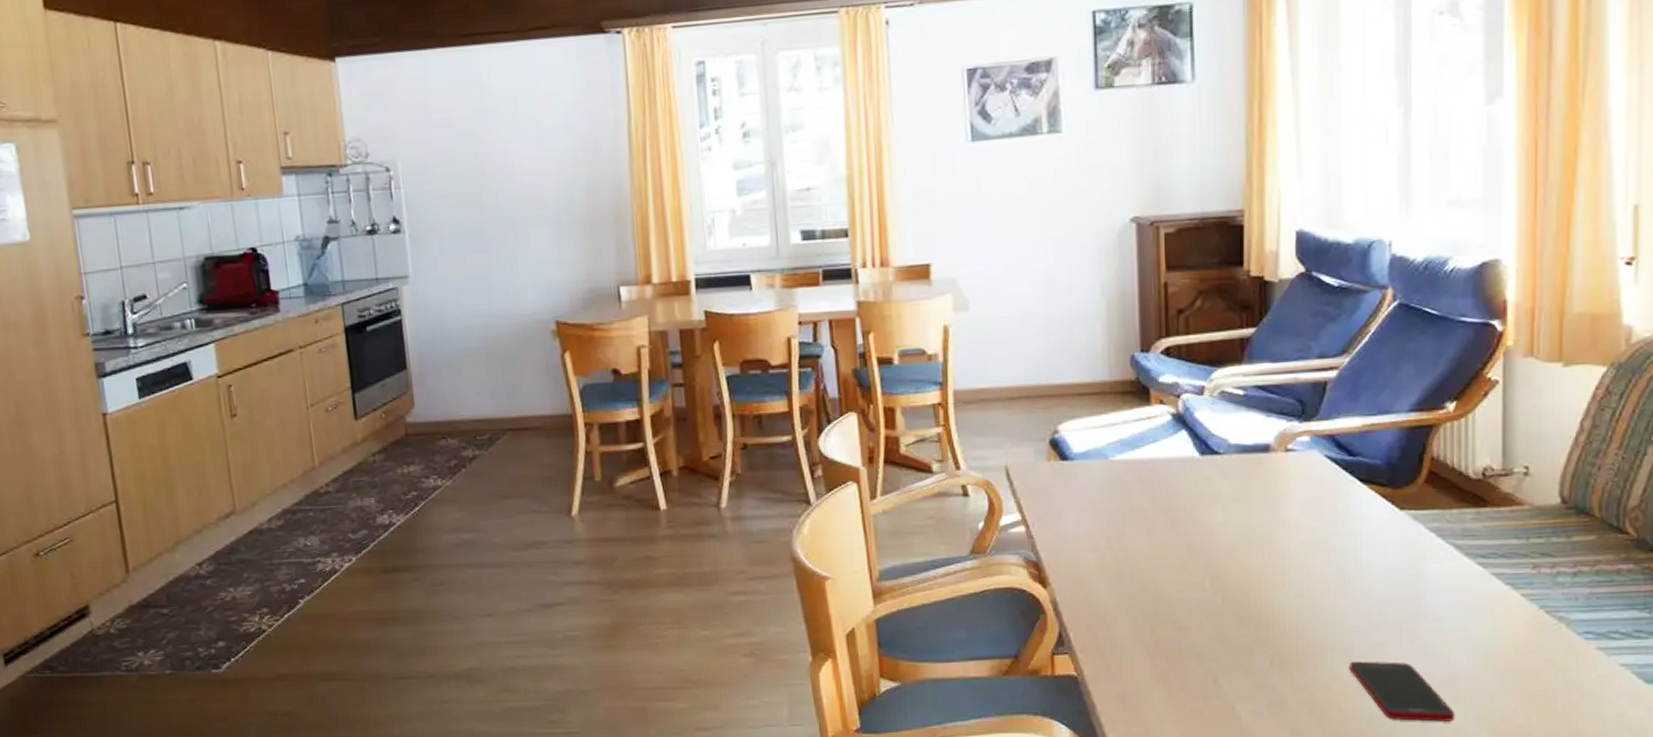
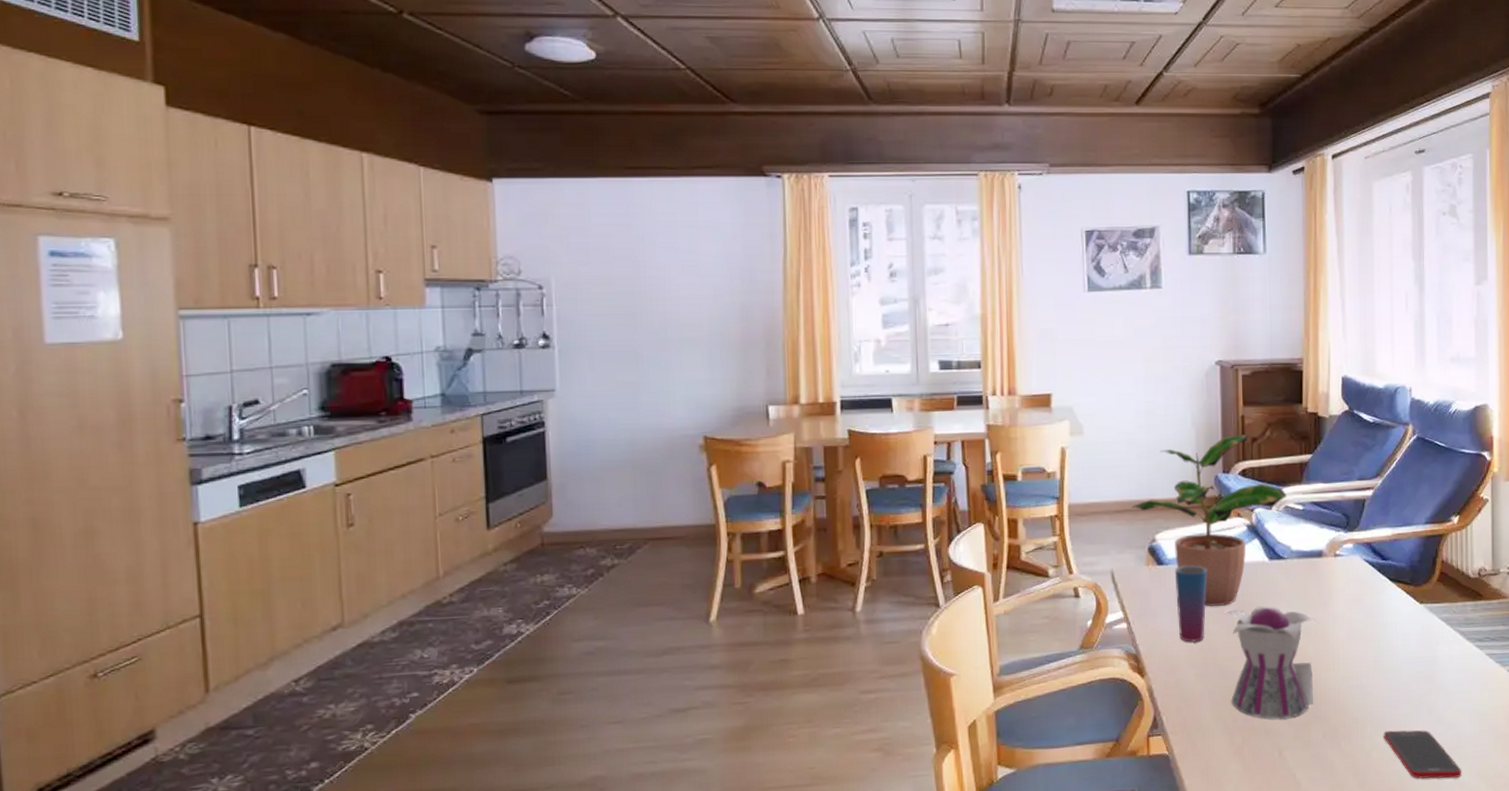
potted plant: none [1029,305,1224,509] -> present [1132,434,1287,607]
cup: none [1081,460,1123,550] -> present [1174,565,1207,643]
teapot: none [1144,509,1266,642] -> present [1225,605,1320,719]

